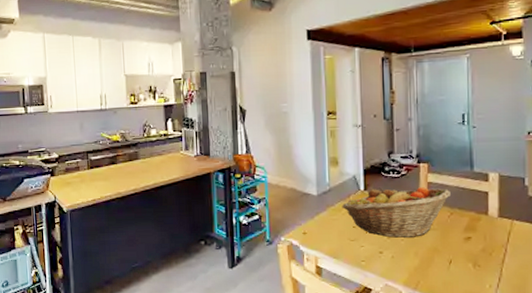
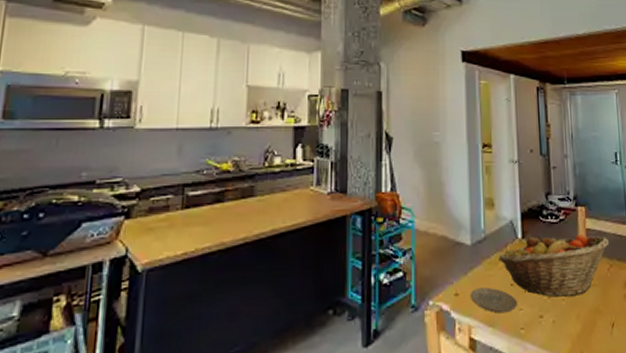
plate: none [316,228,360,249] -> present [470,287,518,314]

